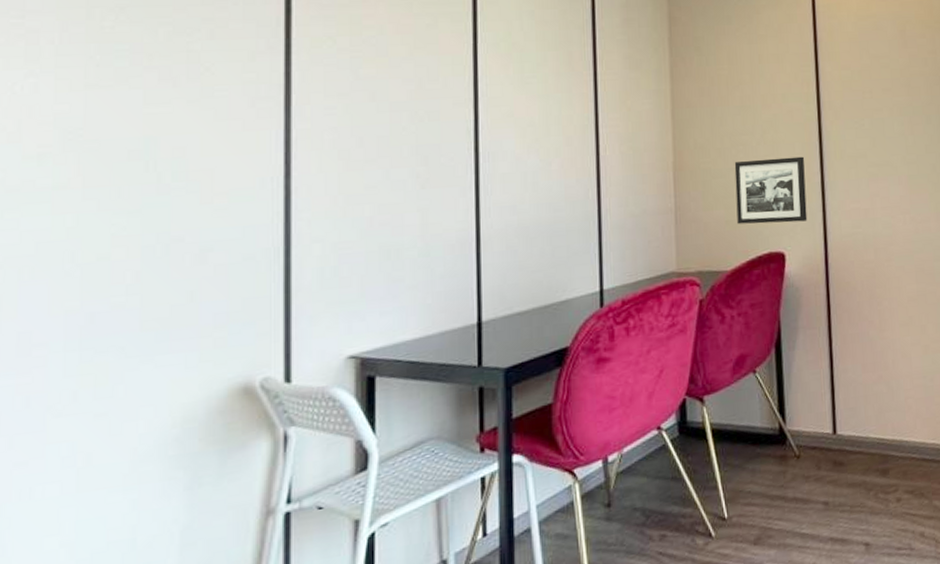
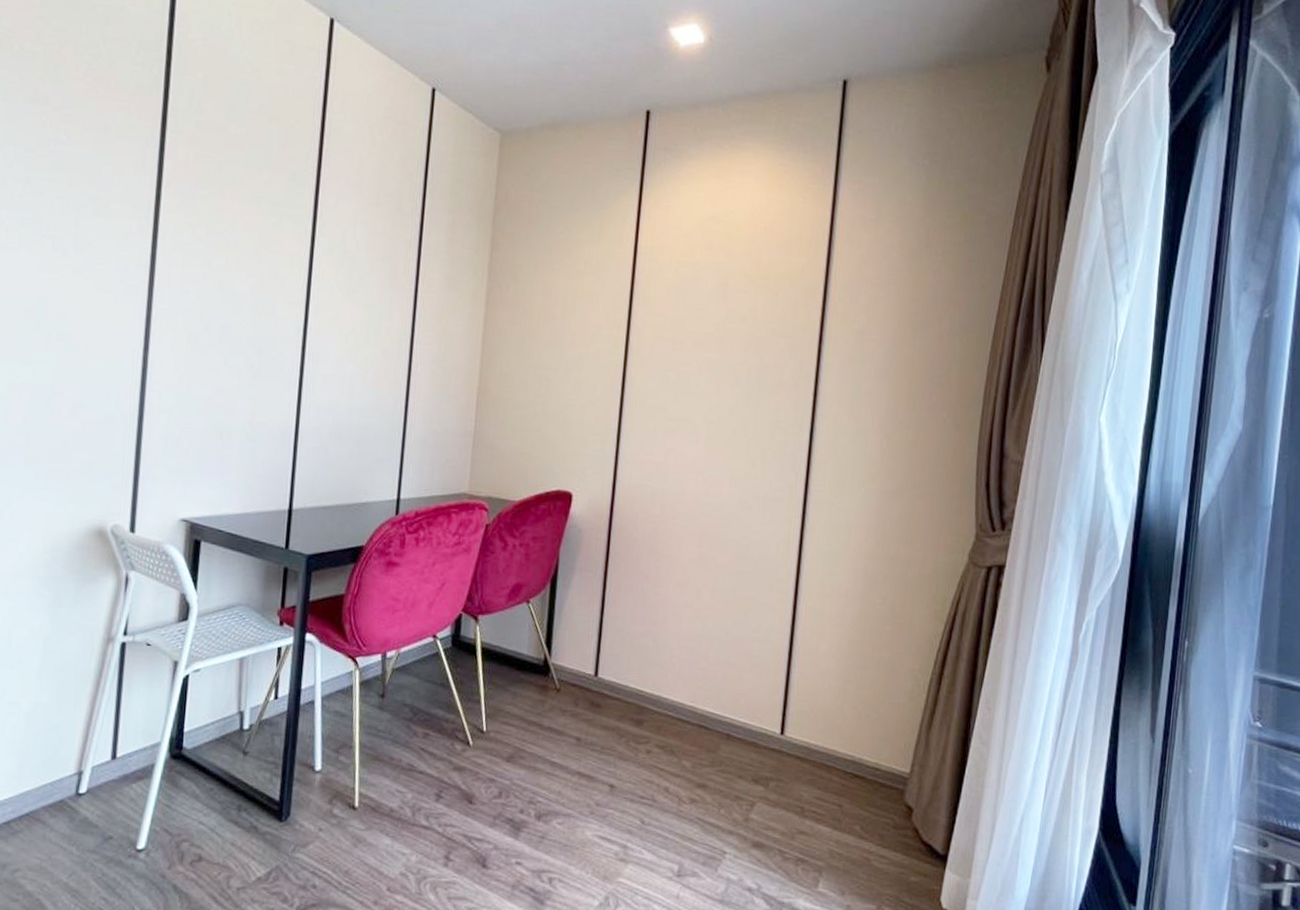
picture frame: present [734,156,808,225] -> none [531,396,605,465]

